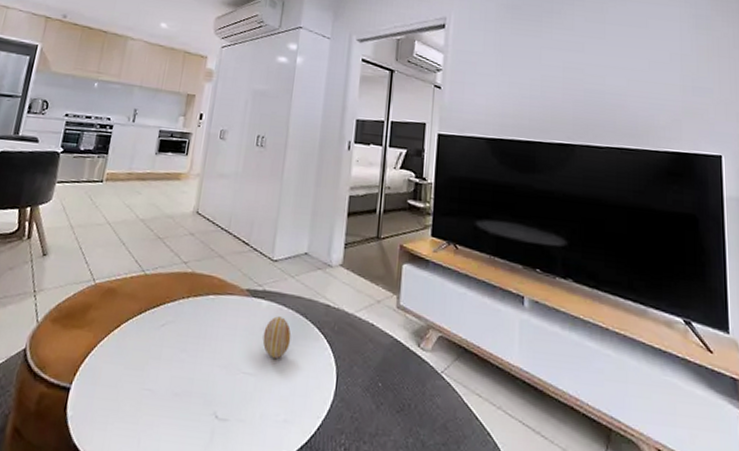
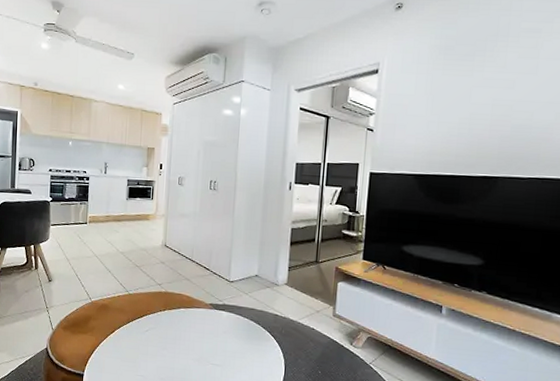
decorative egg: present [262,316,292,358] -> none [225,323,248,354]

